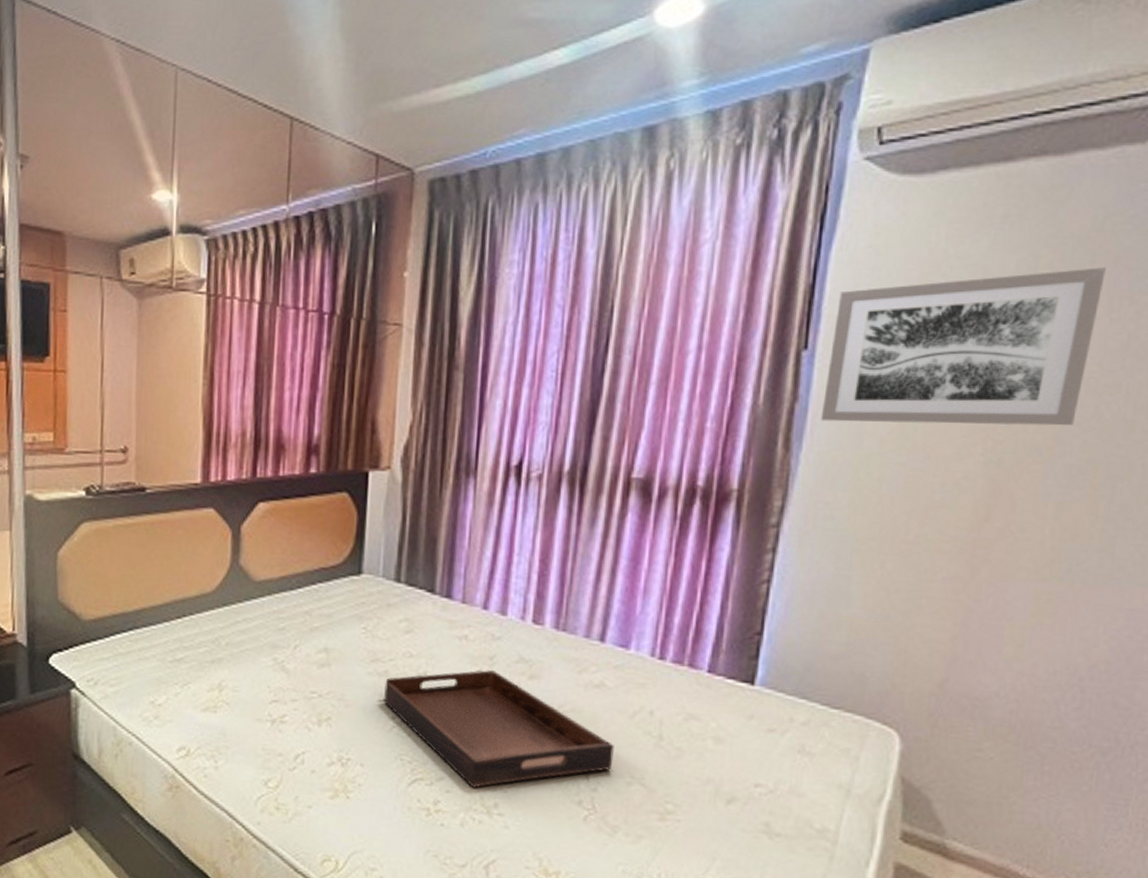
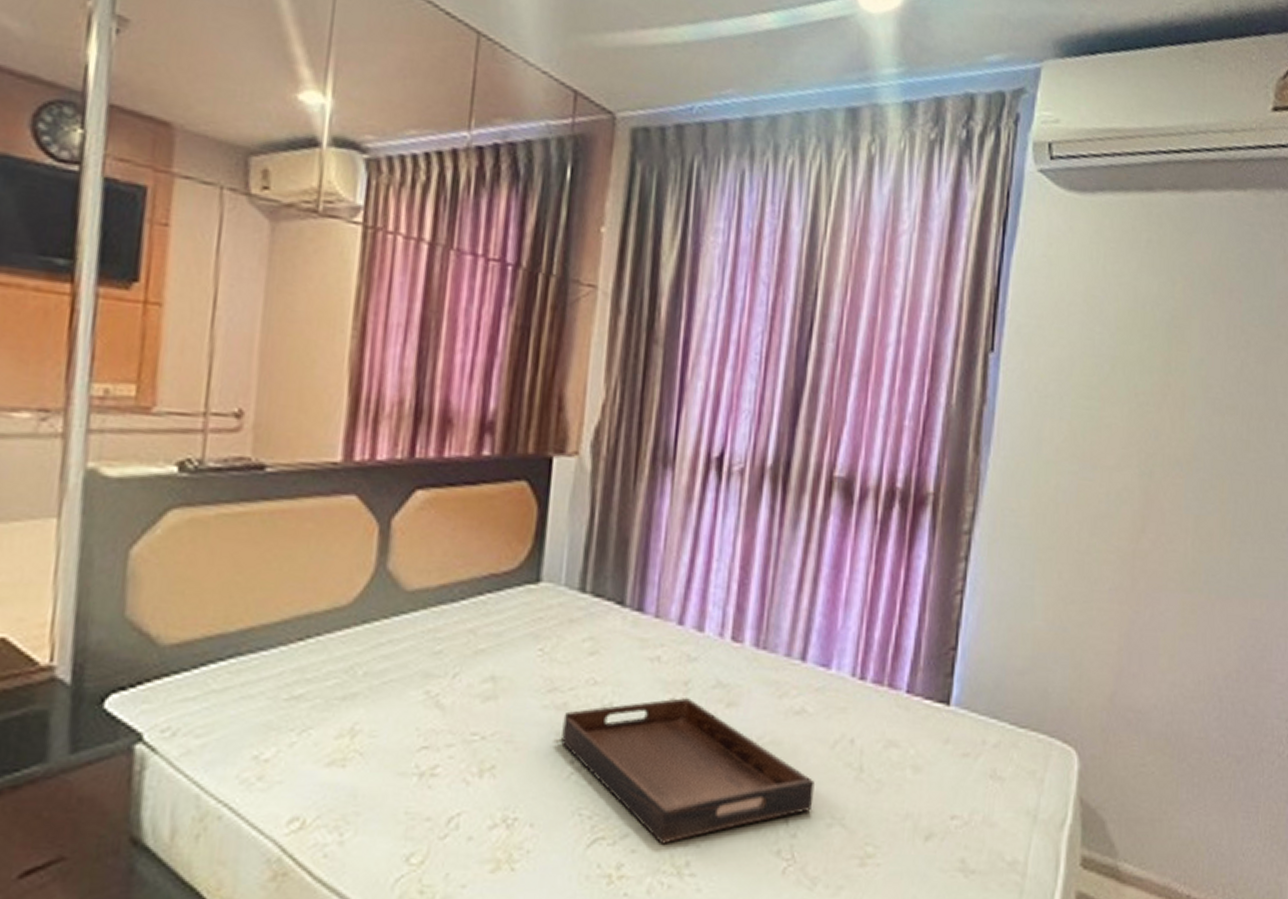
wall art: present [820,267,1106,426] -> none [1005,296,1223,443]

